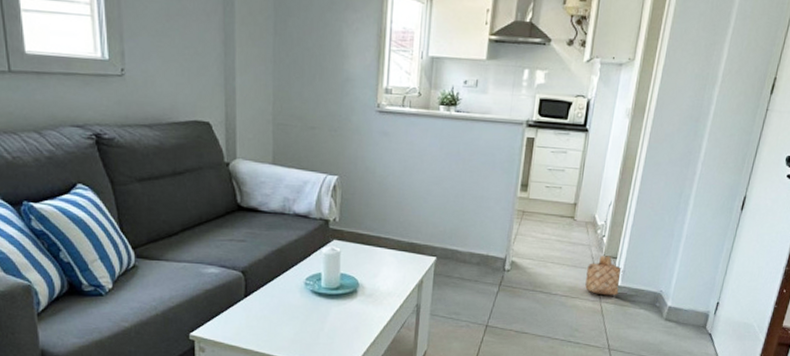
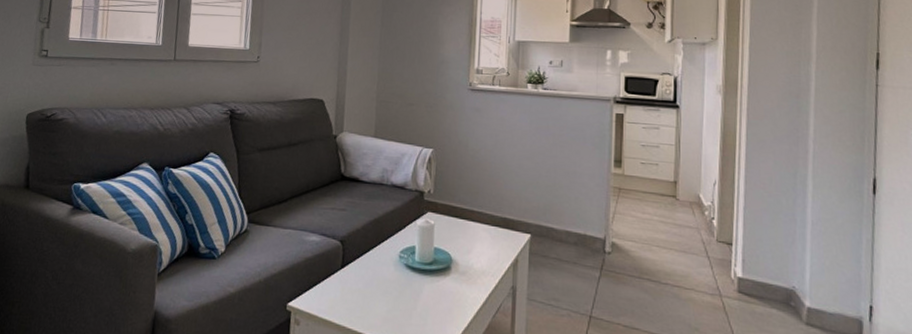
basket: present [585,255,623,296] -> none [699,240,742,290]

